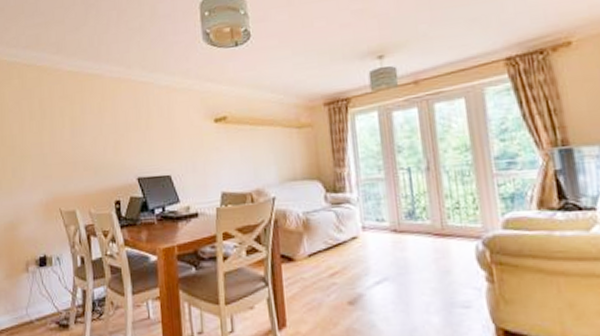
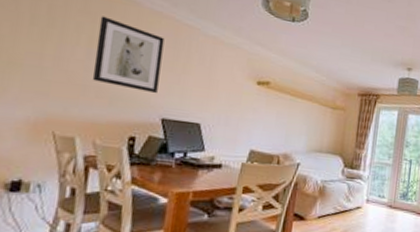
wall art: none [75,96,130,157] -> present [92,16,165,93]

